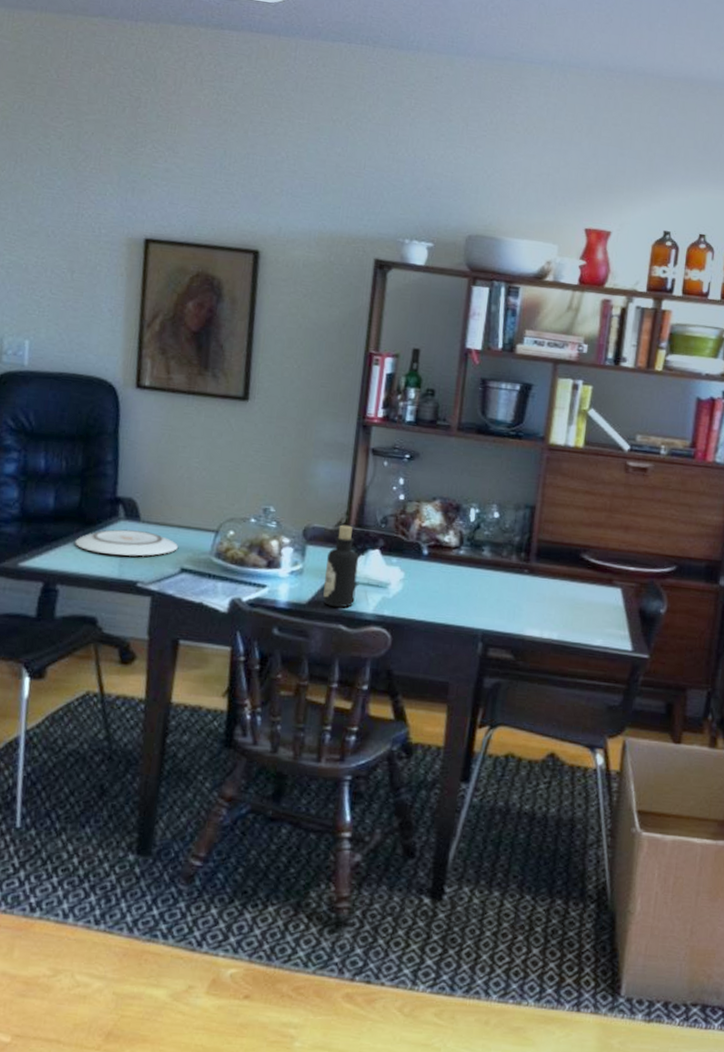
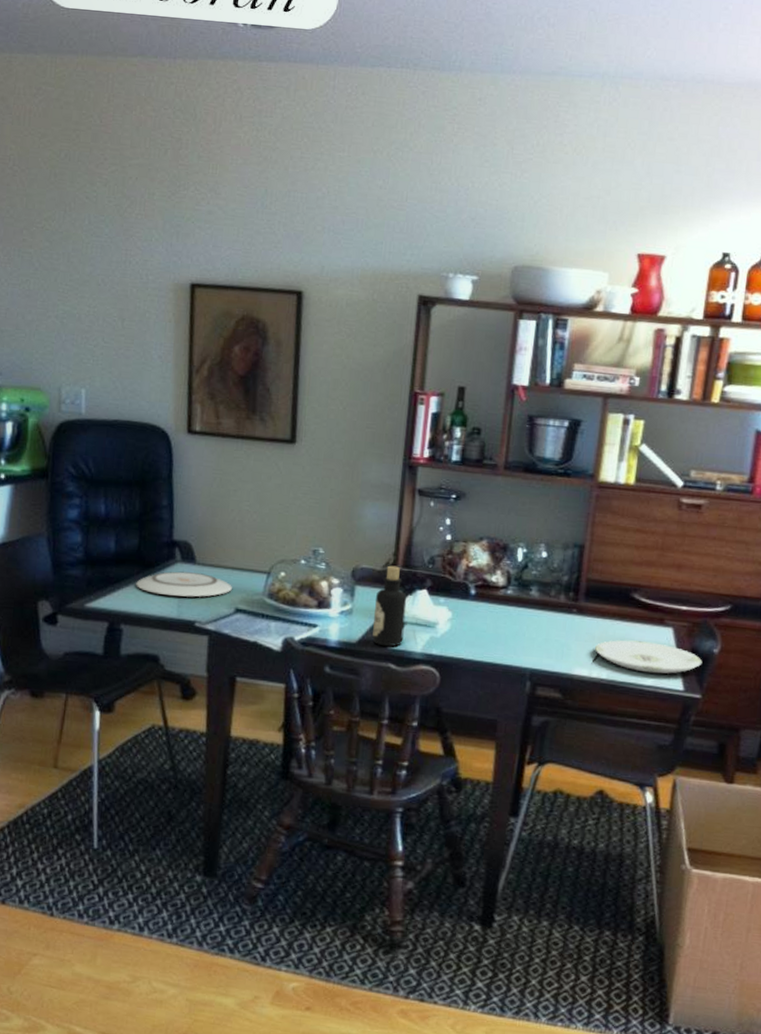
plate: none [546,600,650,634] -> present [595,640,703,674]

